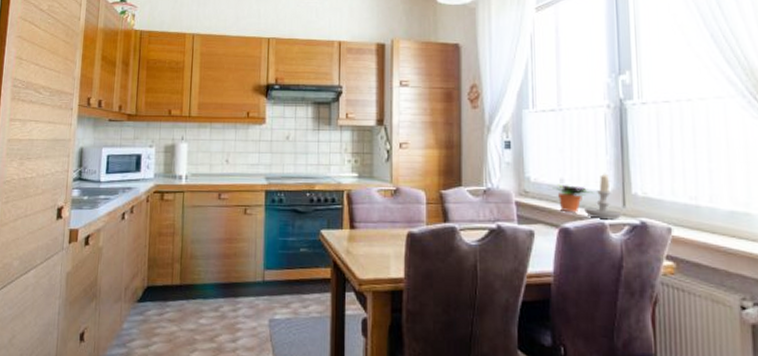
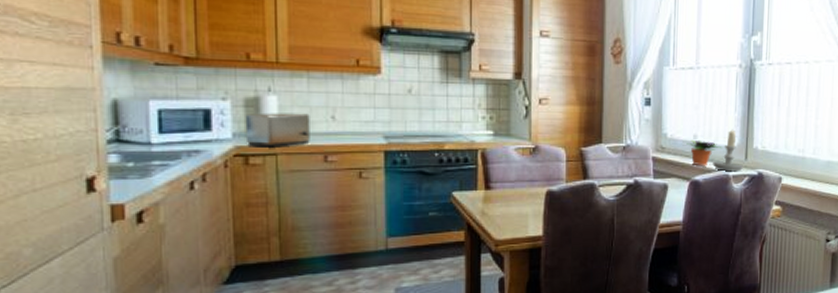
toaster: none [163,157,210,186] -> present [245,112,310,148]

